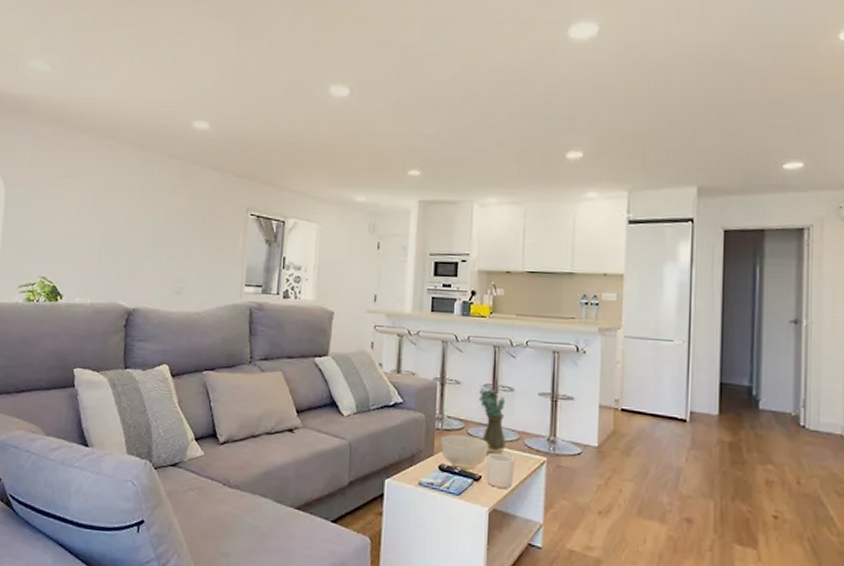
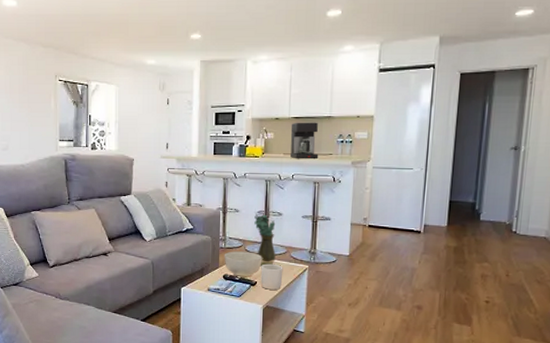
coffee maker: none [524,277,559,324] -> present [290,122,319,160]

